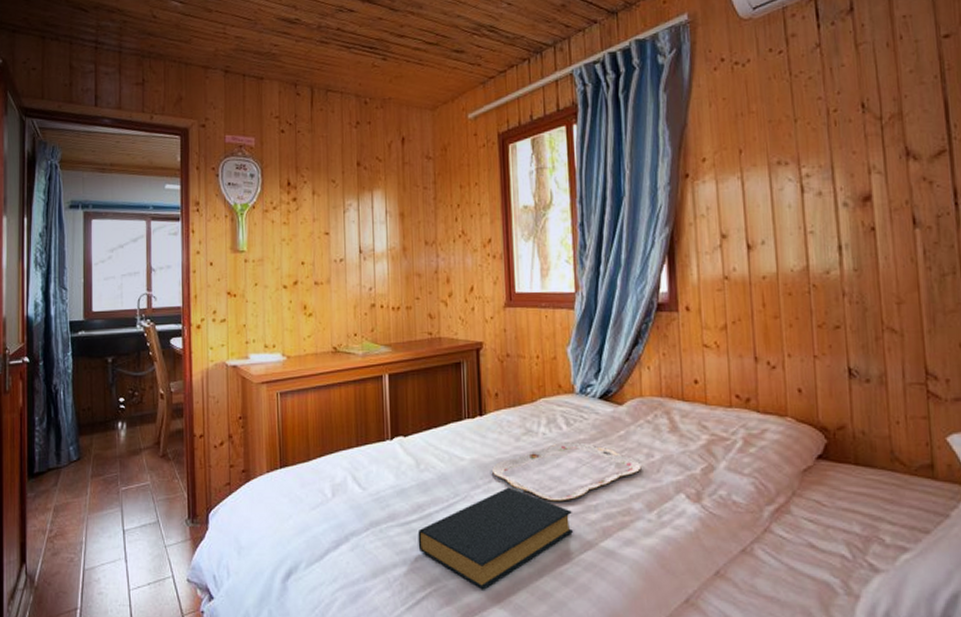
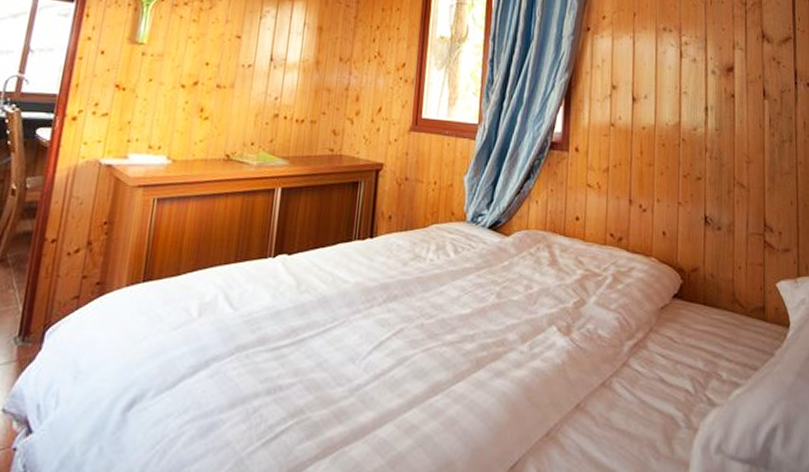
hardback book: present [418,487,574,590] -> none [285,313,449,423]
serving tray: present [492,442,642,501] -> none [375,269,520,330]

